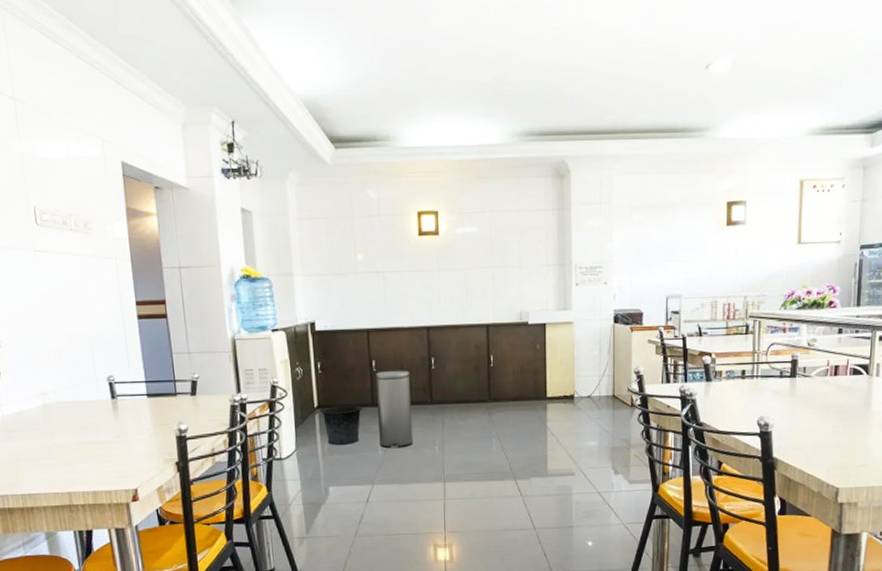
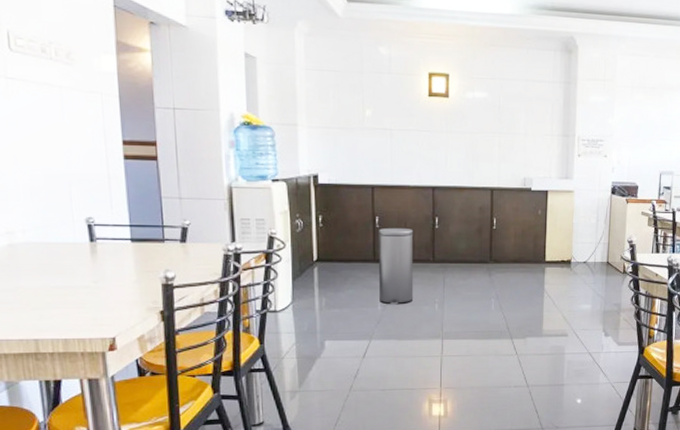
bucket: present [319,405,363,445] -> none [318,260,364,299]

